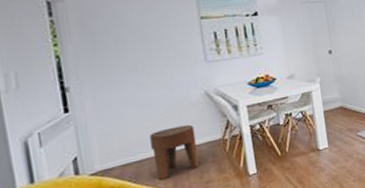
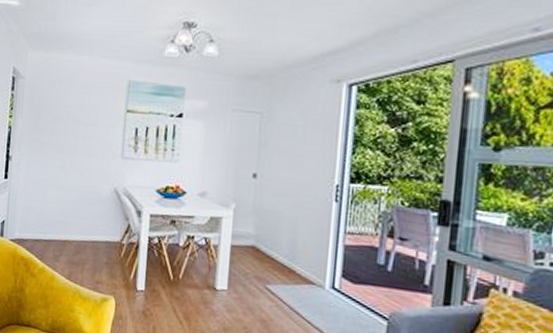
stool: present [150,124,200,180] -> none [58,216,98,266]

